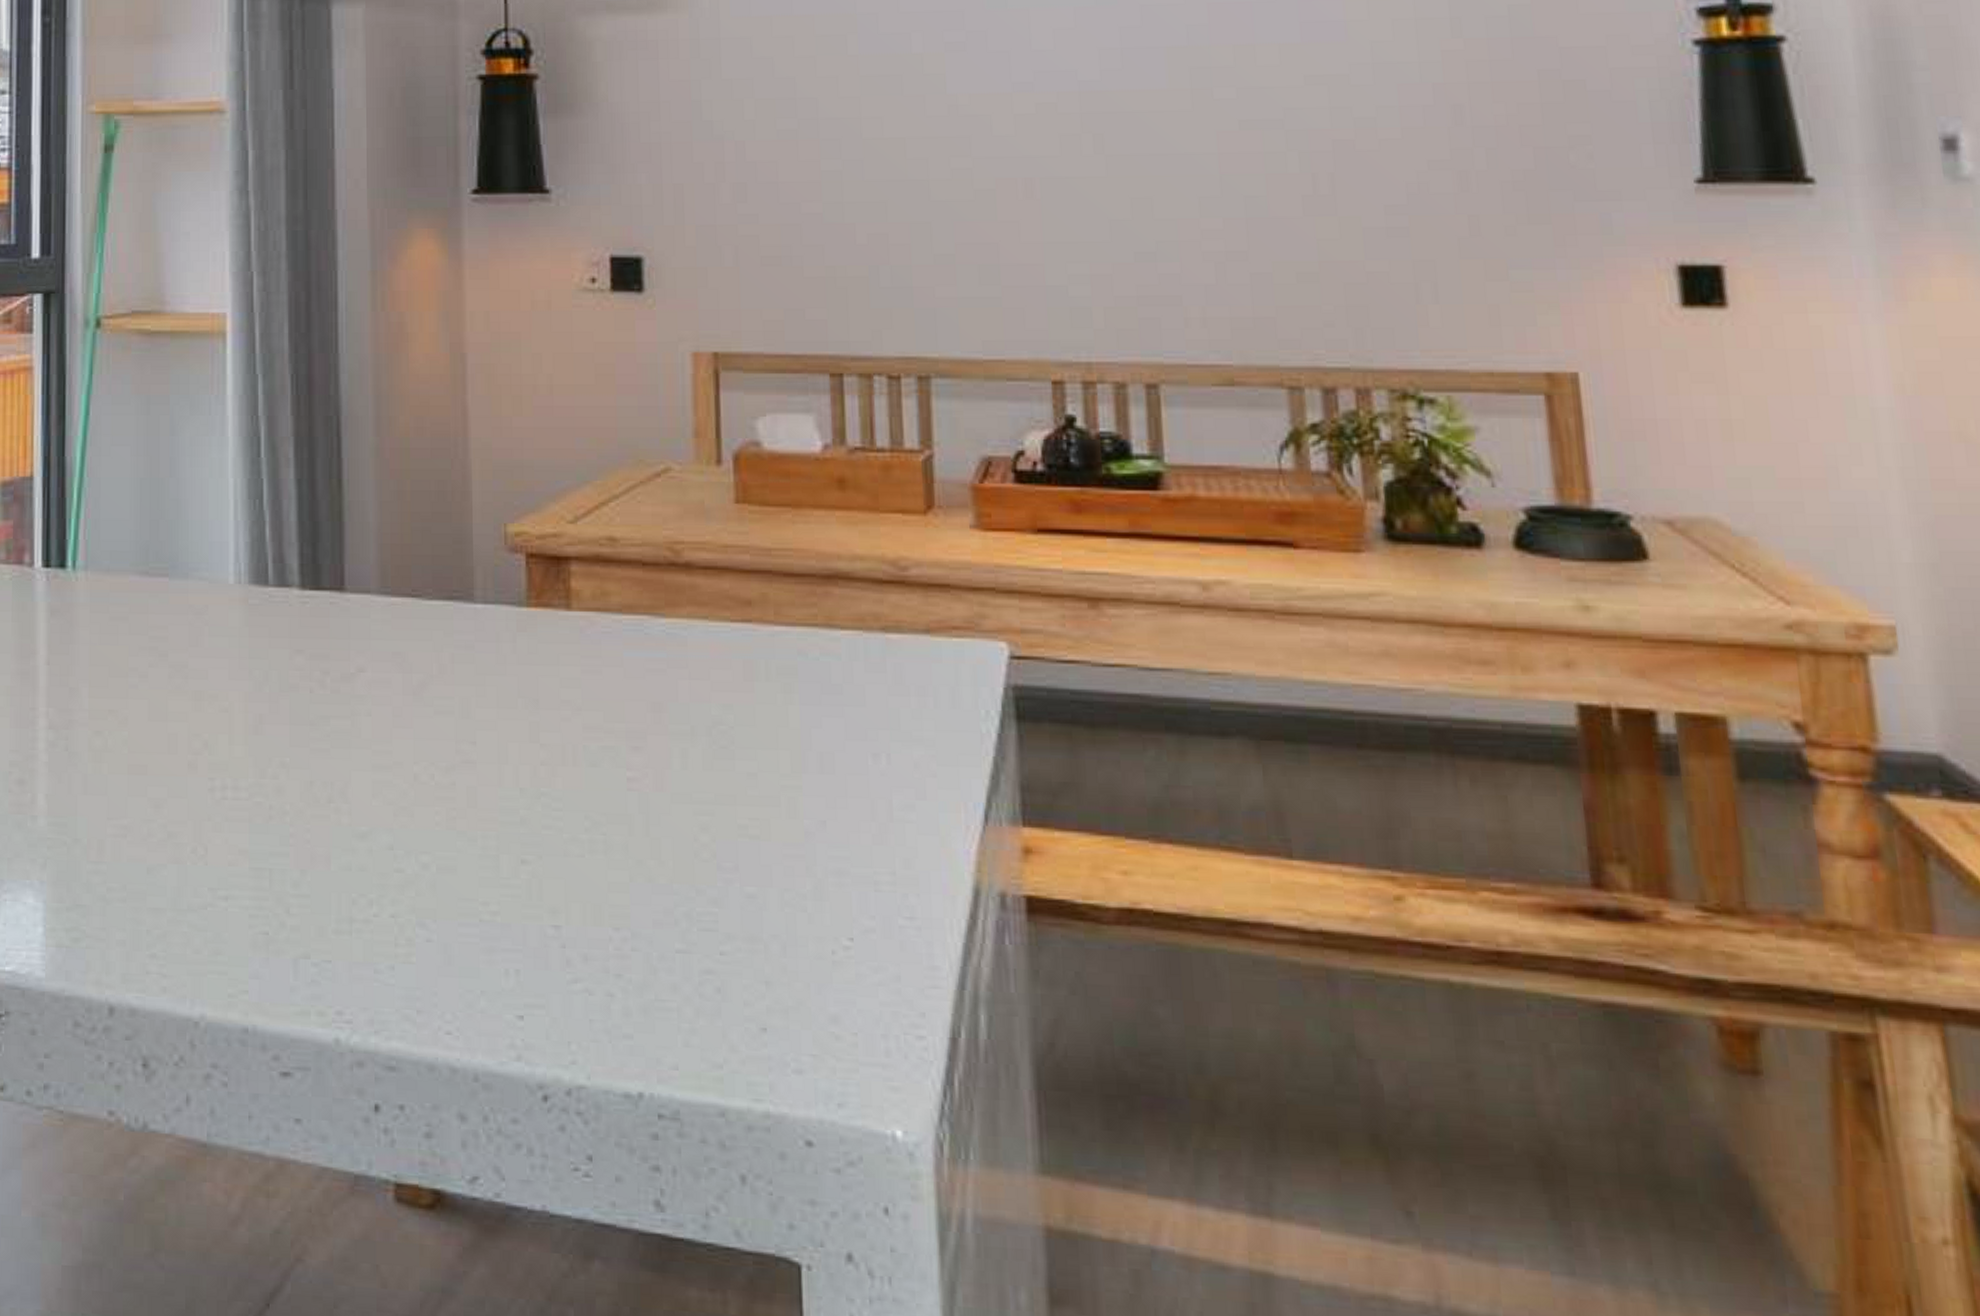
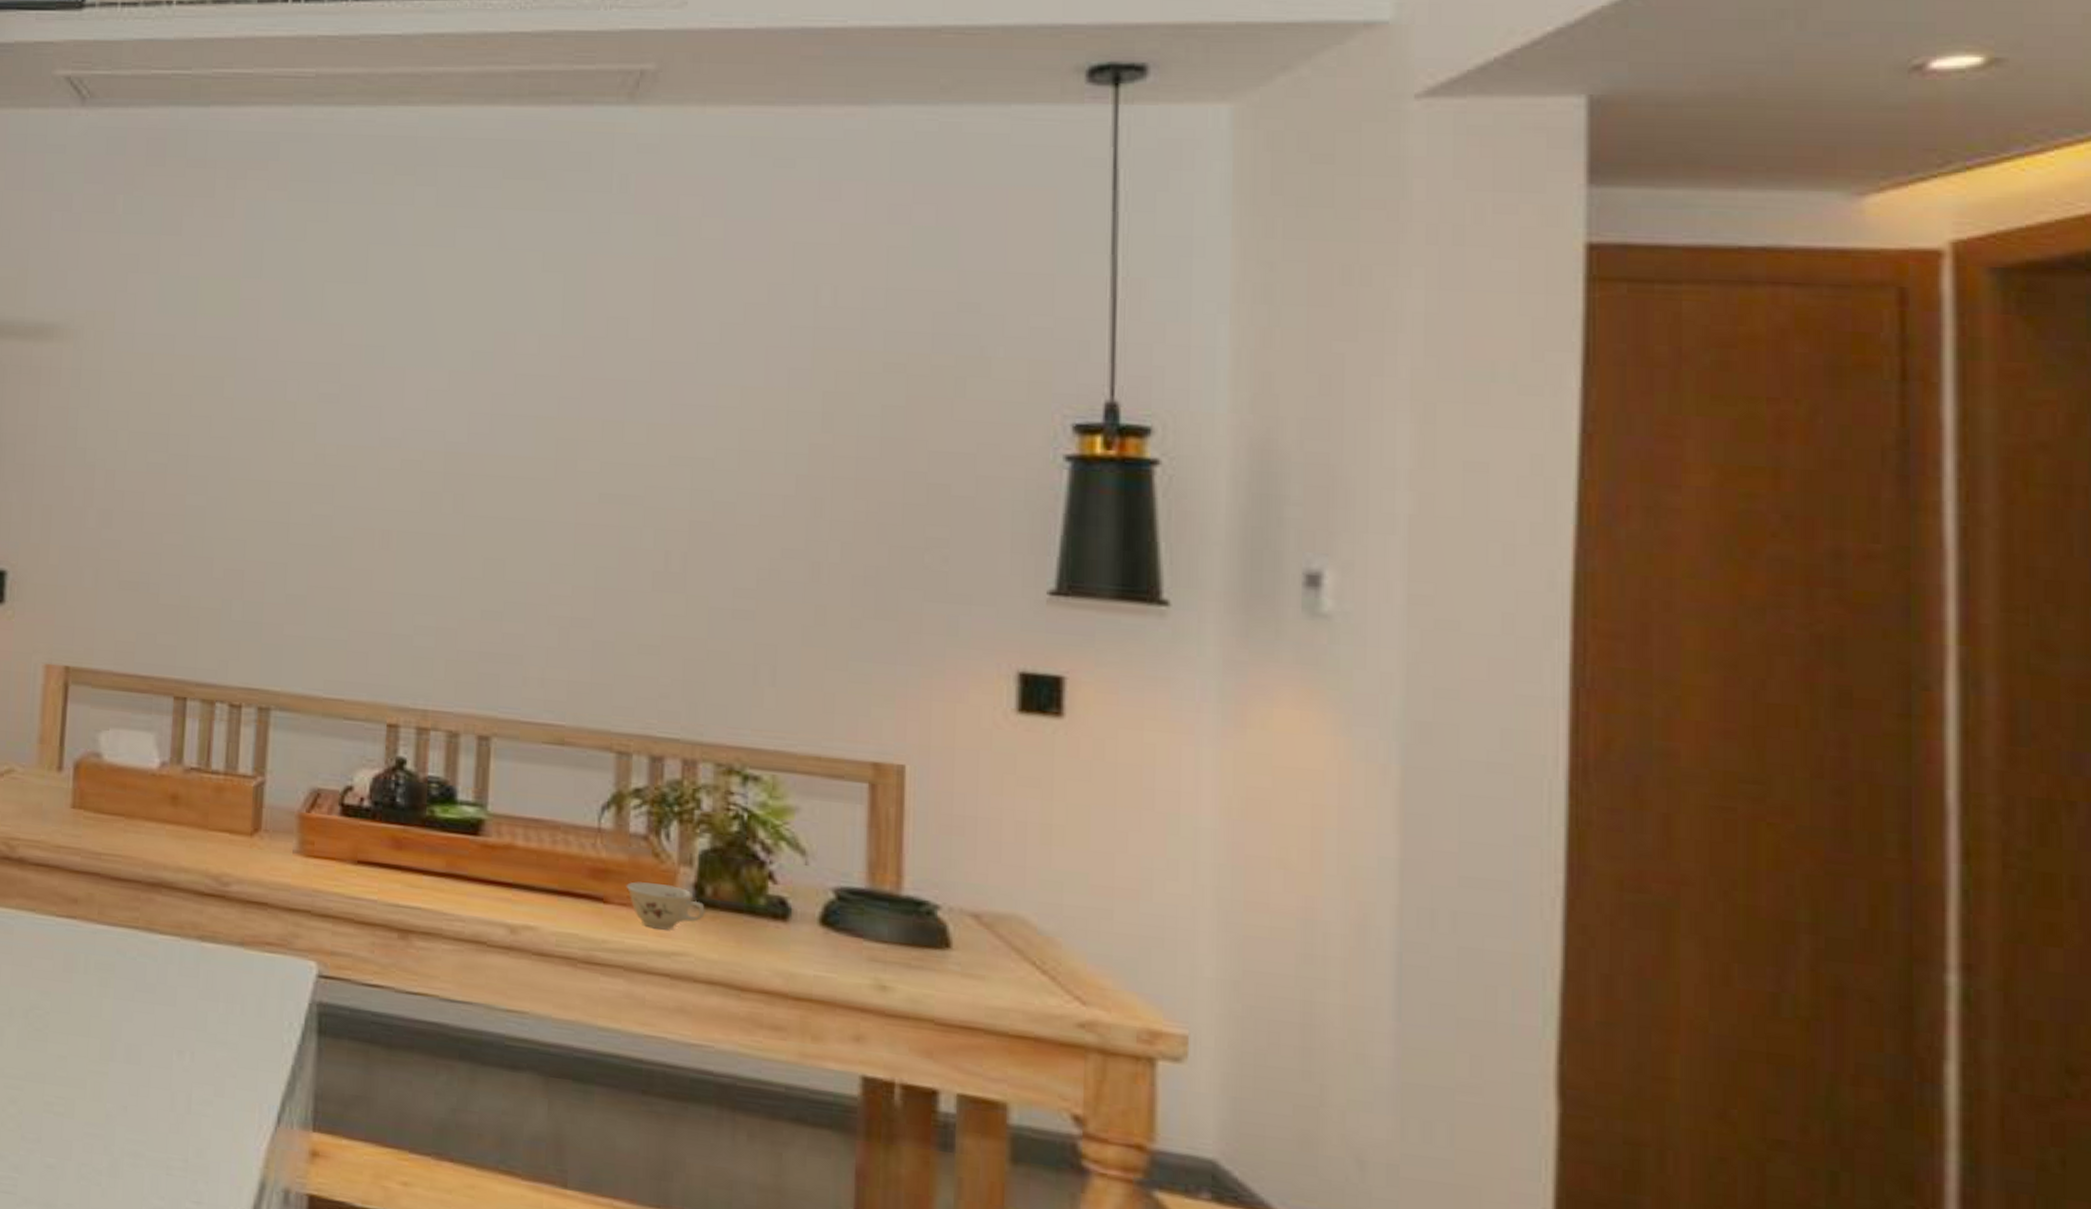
teacup: none [1314,522,1398,569] -> present [626,882,705,929]

